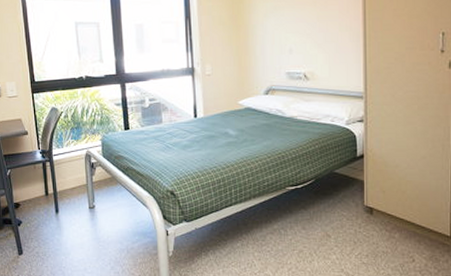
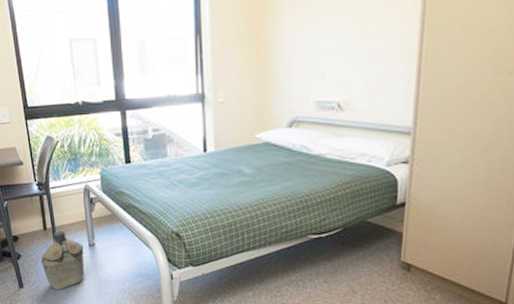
military canteen: none [41,195,85,254] -> present [40,230,85,290]

